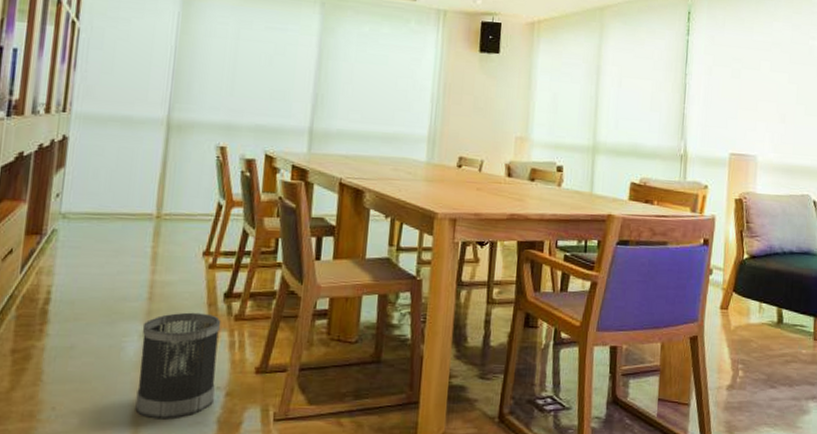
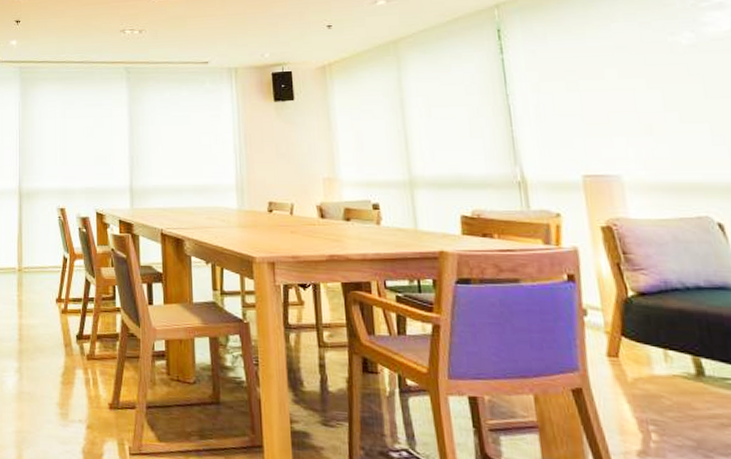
wastebasket: present [135,312,221,420] -> none [16,351,77,447]

